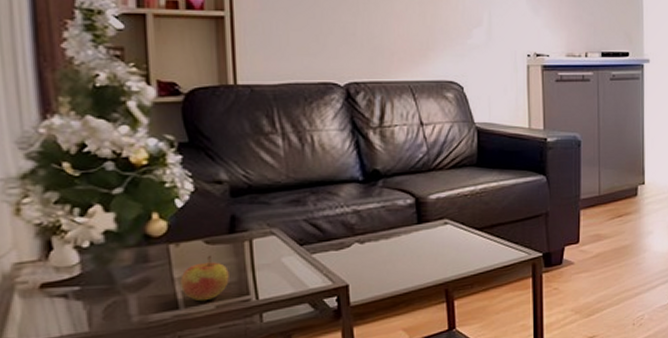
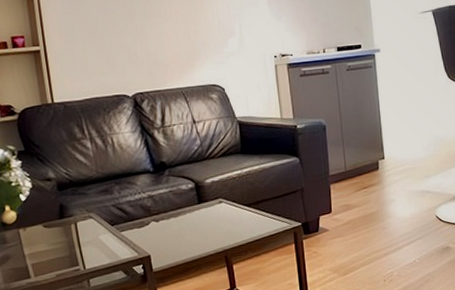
apple: present [180,256,229,302] -> none [29,237,63,272]

